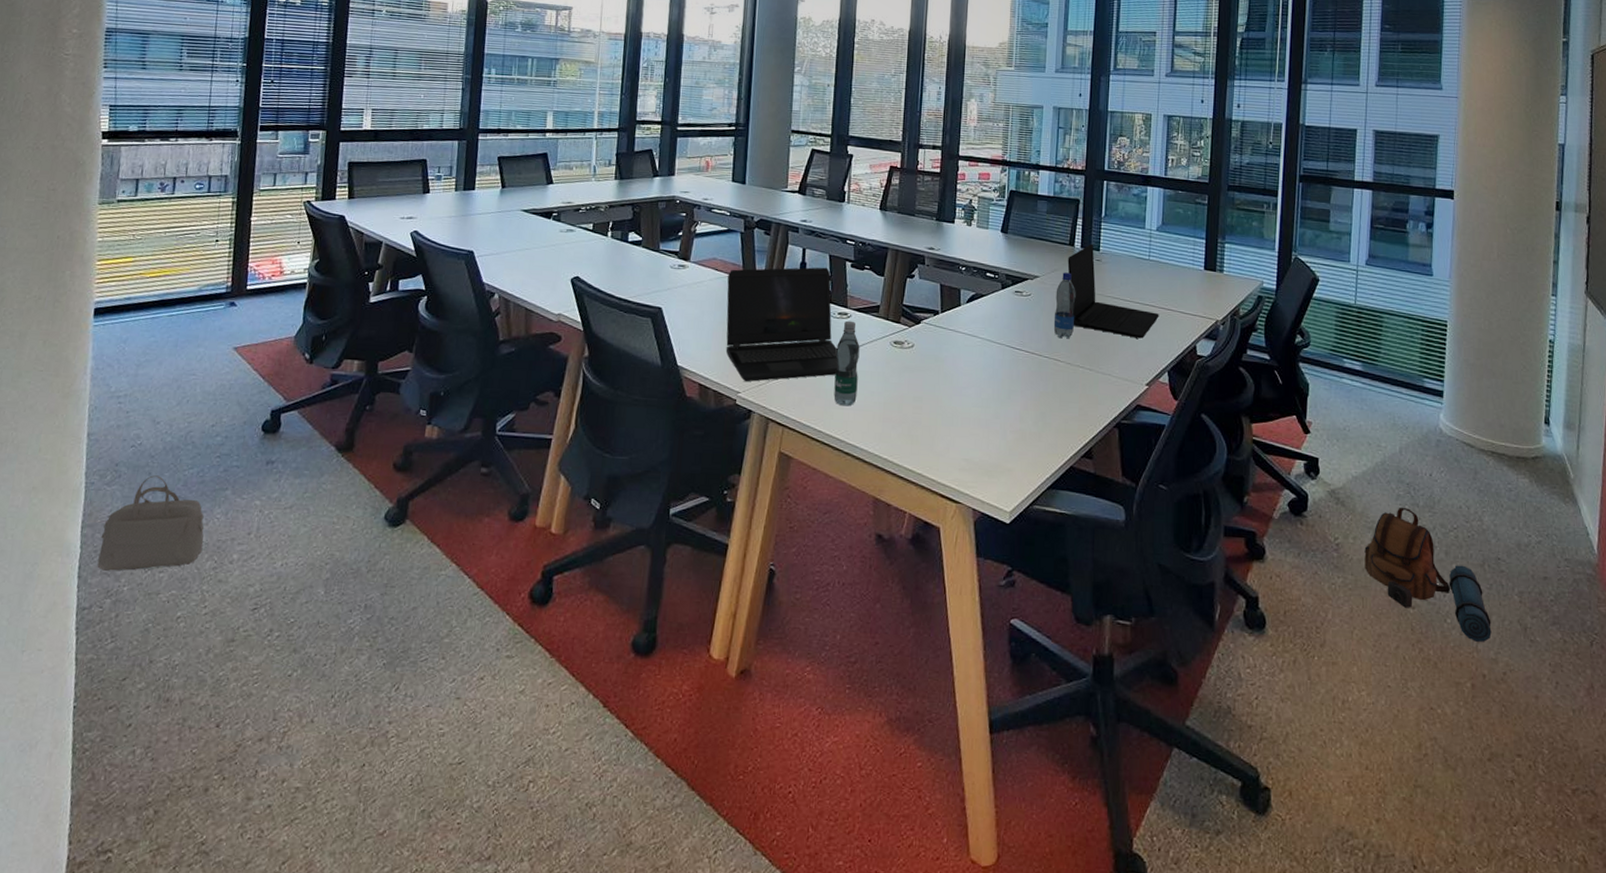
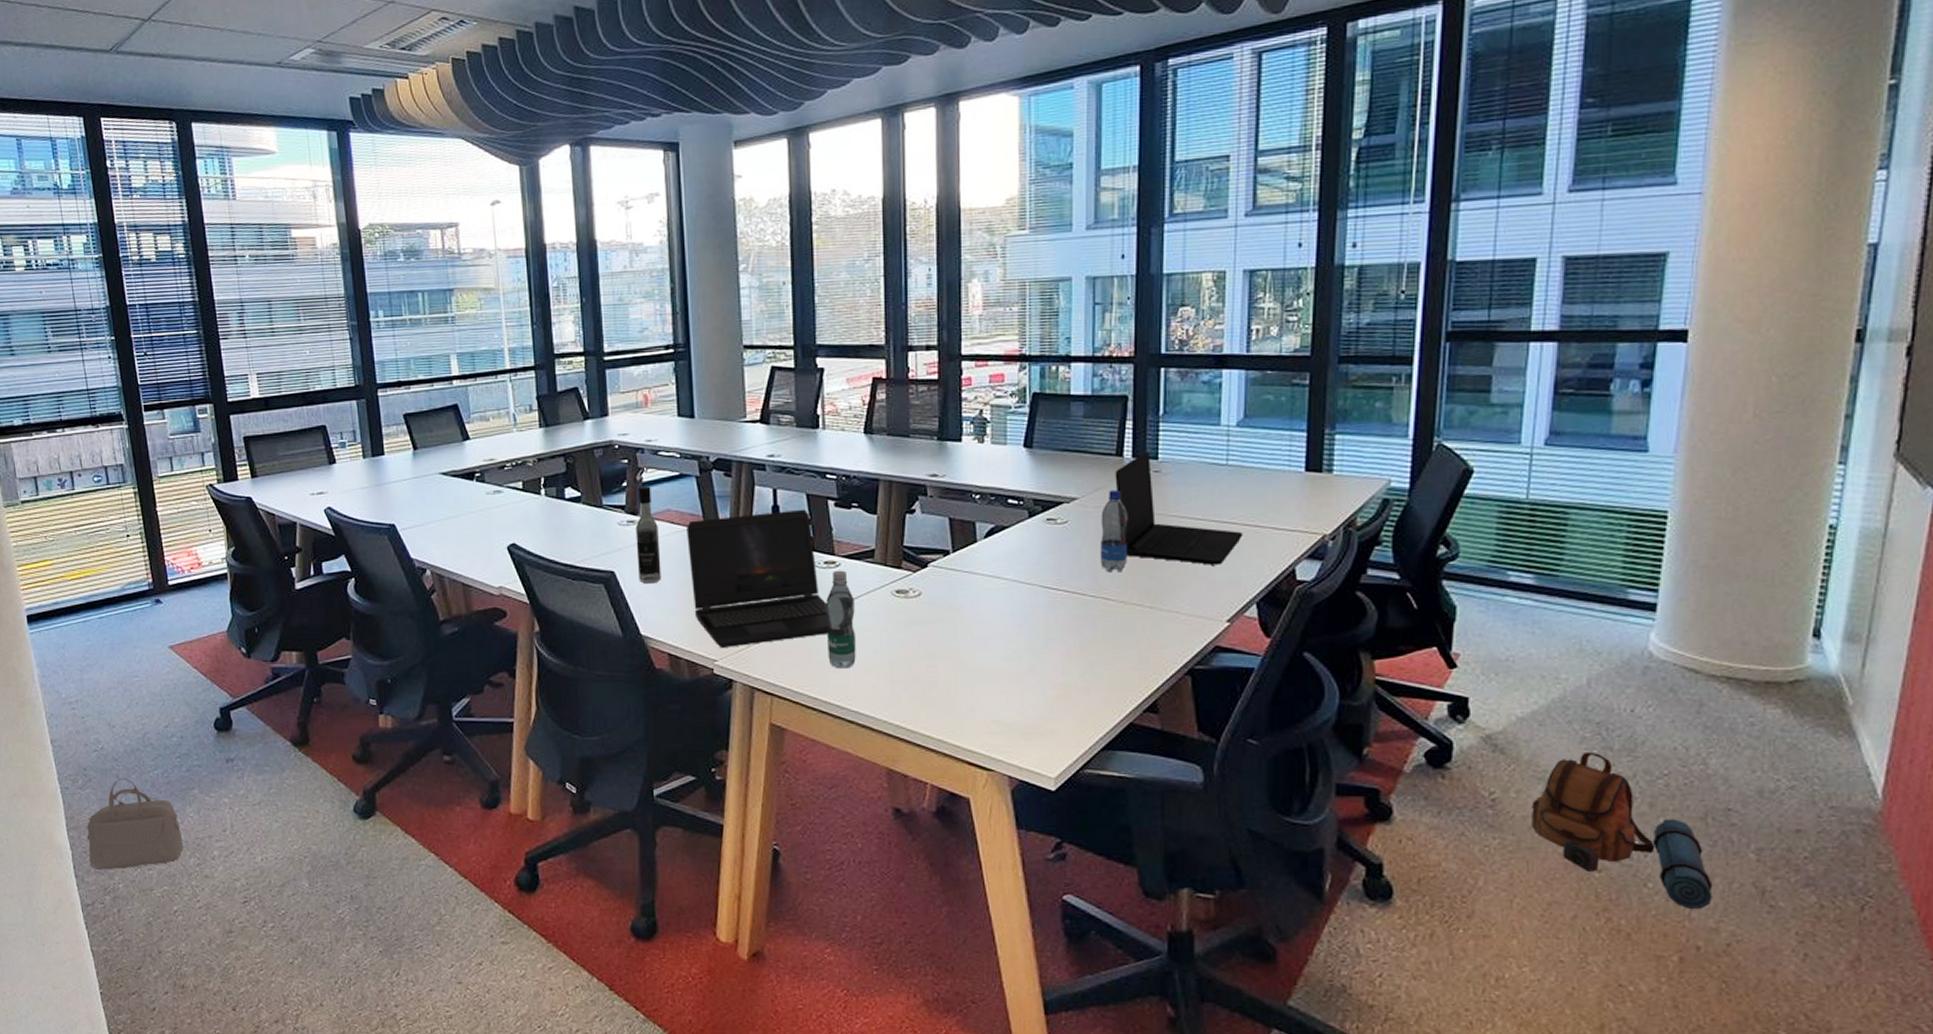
bottle: none [682,237,704,321] -> present [635,486,662,584]

